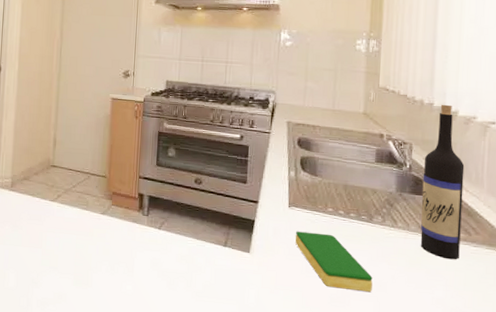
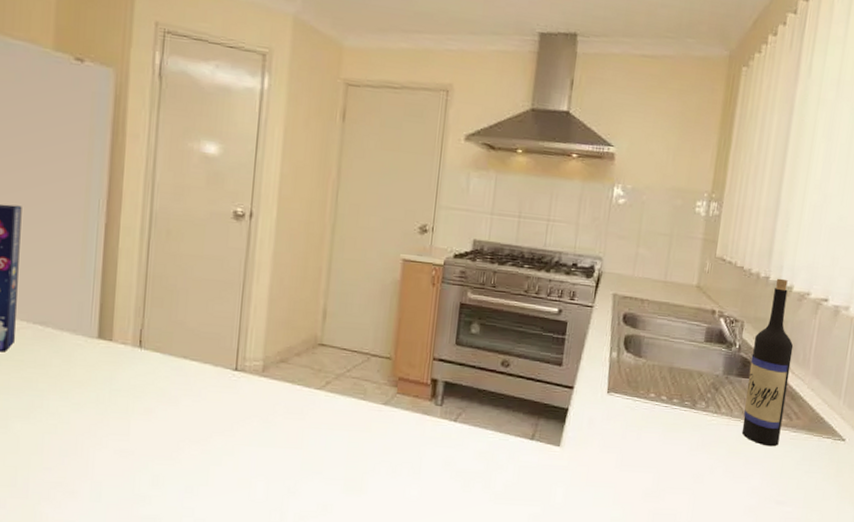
dish sponge: present [294,231,373,292] -> none [611,420,691,484]

